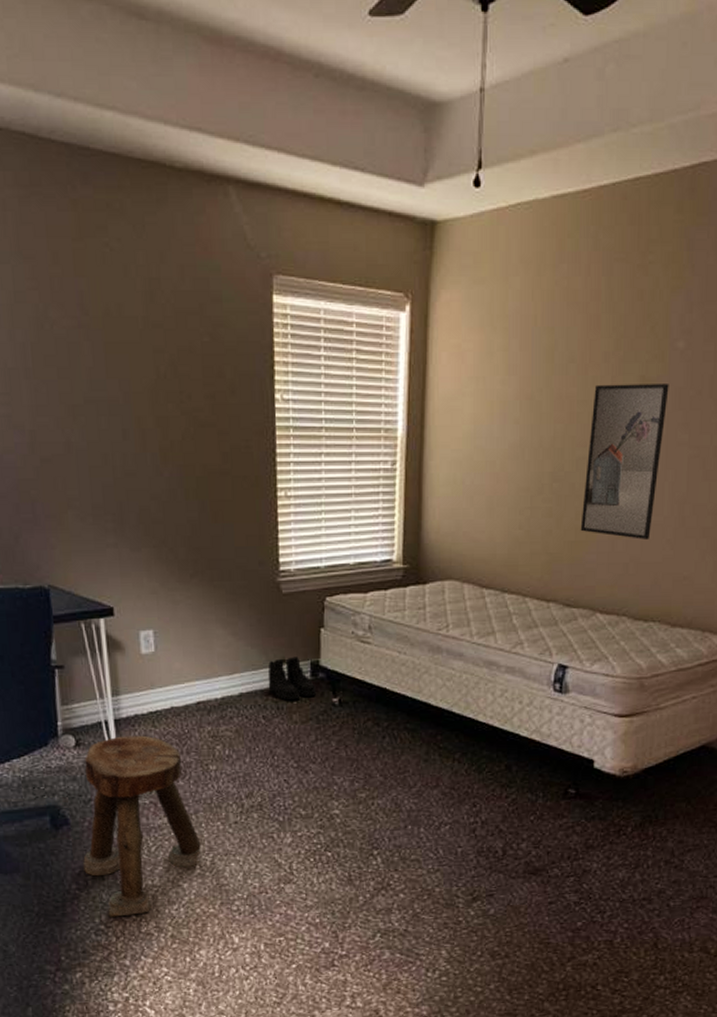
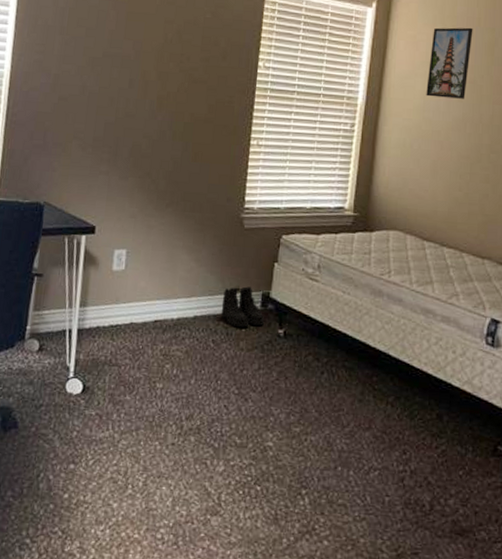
stool: present [83,735,202,917] -> none [22,345,137,532]
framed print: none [476,328,529,420] -> present [426,27,473,99]

